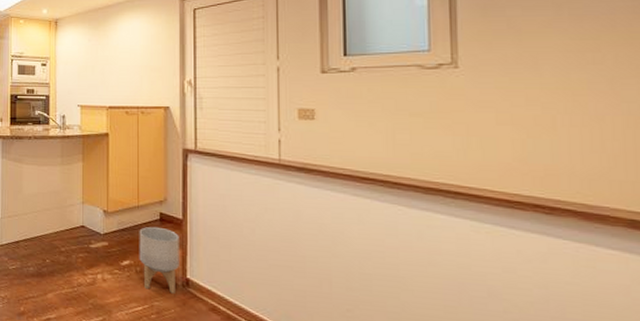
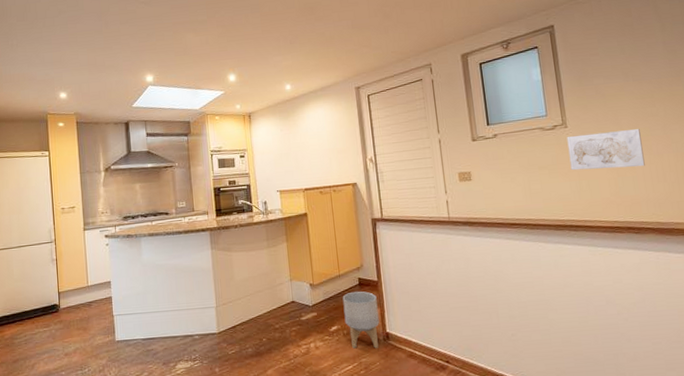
wall art: none [455,79,573,129] -> present [566,129,645,171]

